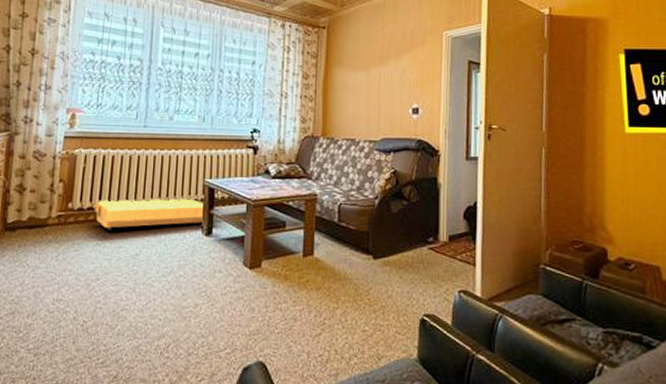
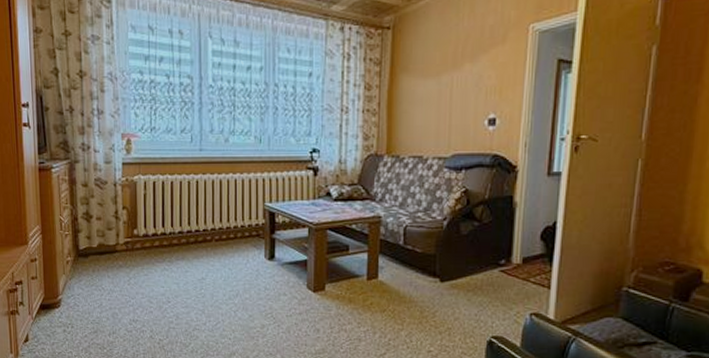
ottoman: present [95,198,203,231] -> none [159,223,264,256]

